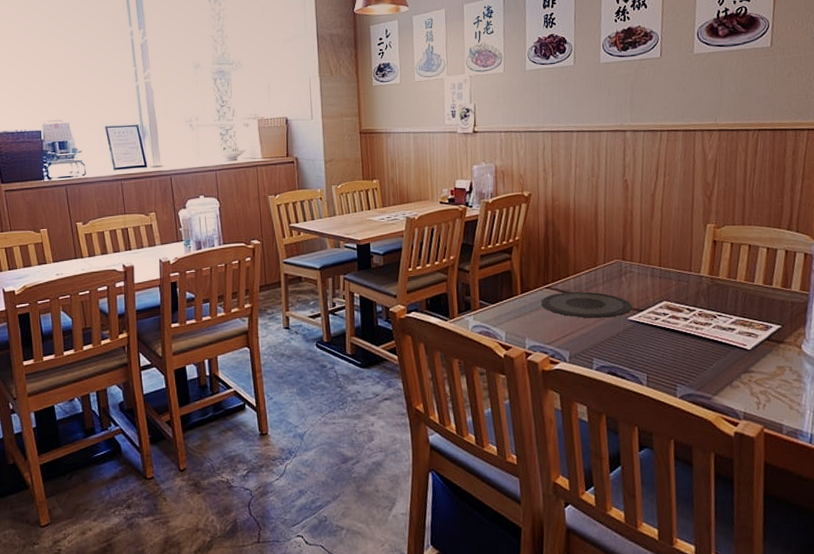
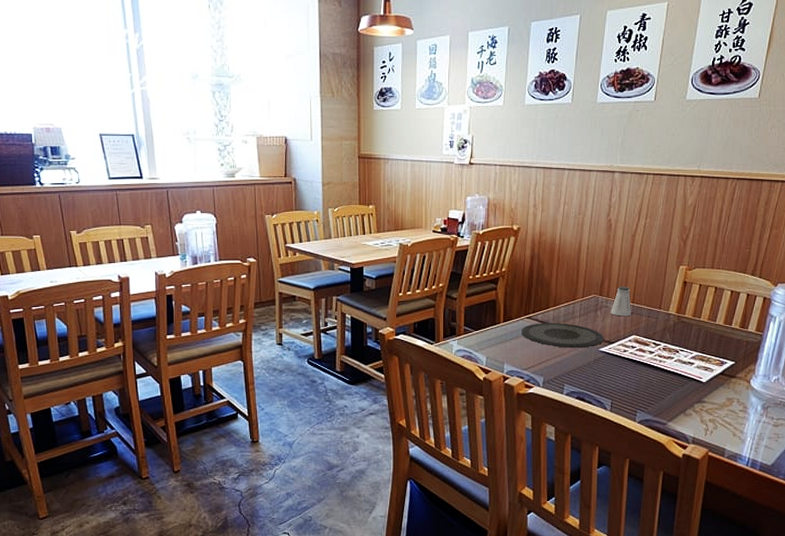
saltshaker: none [636,249,659,282] -> present [611,286,631,317]

